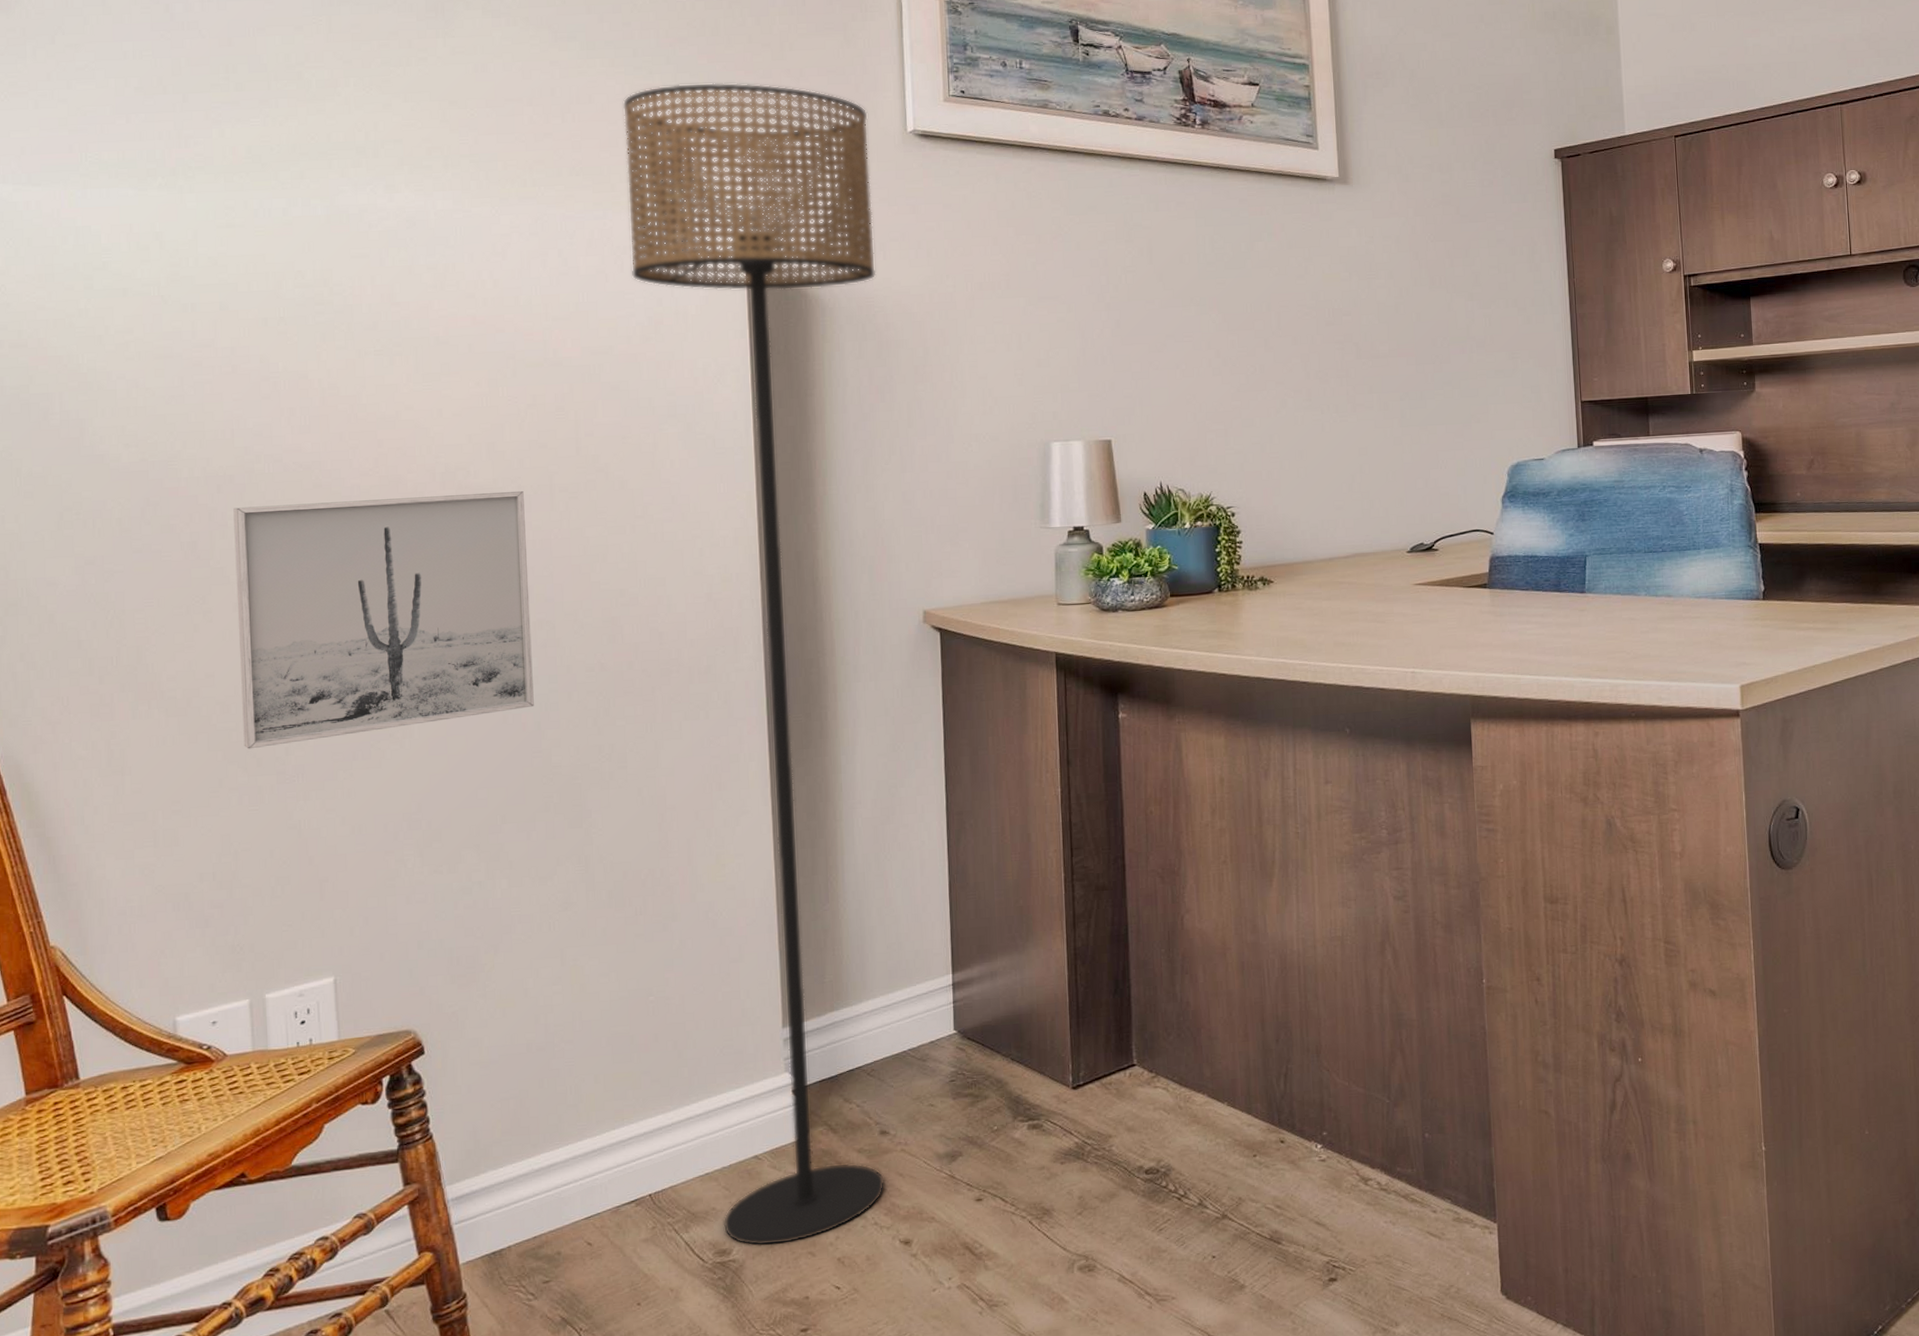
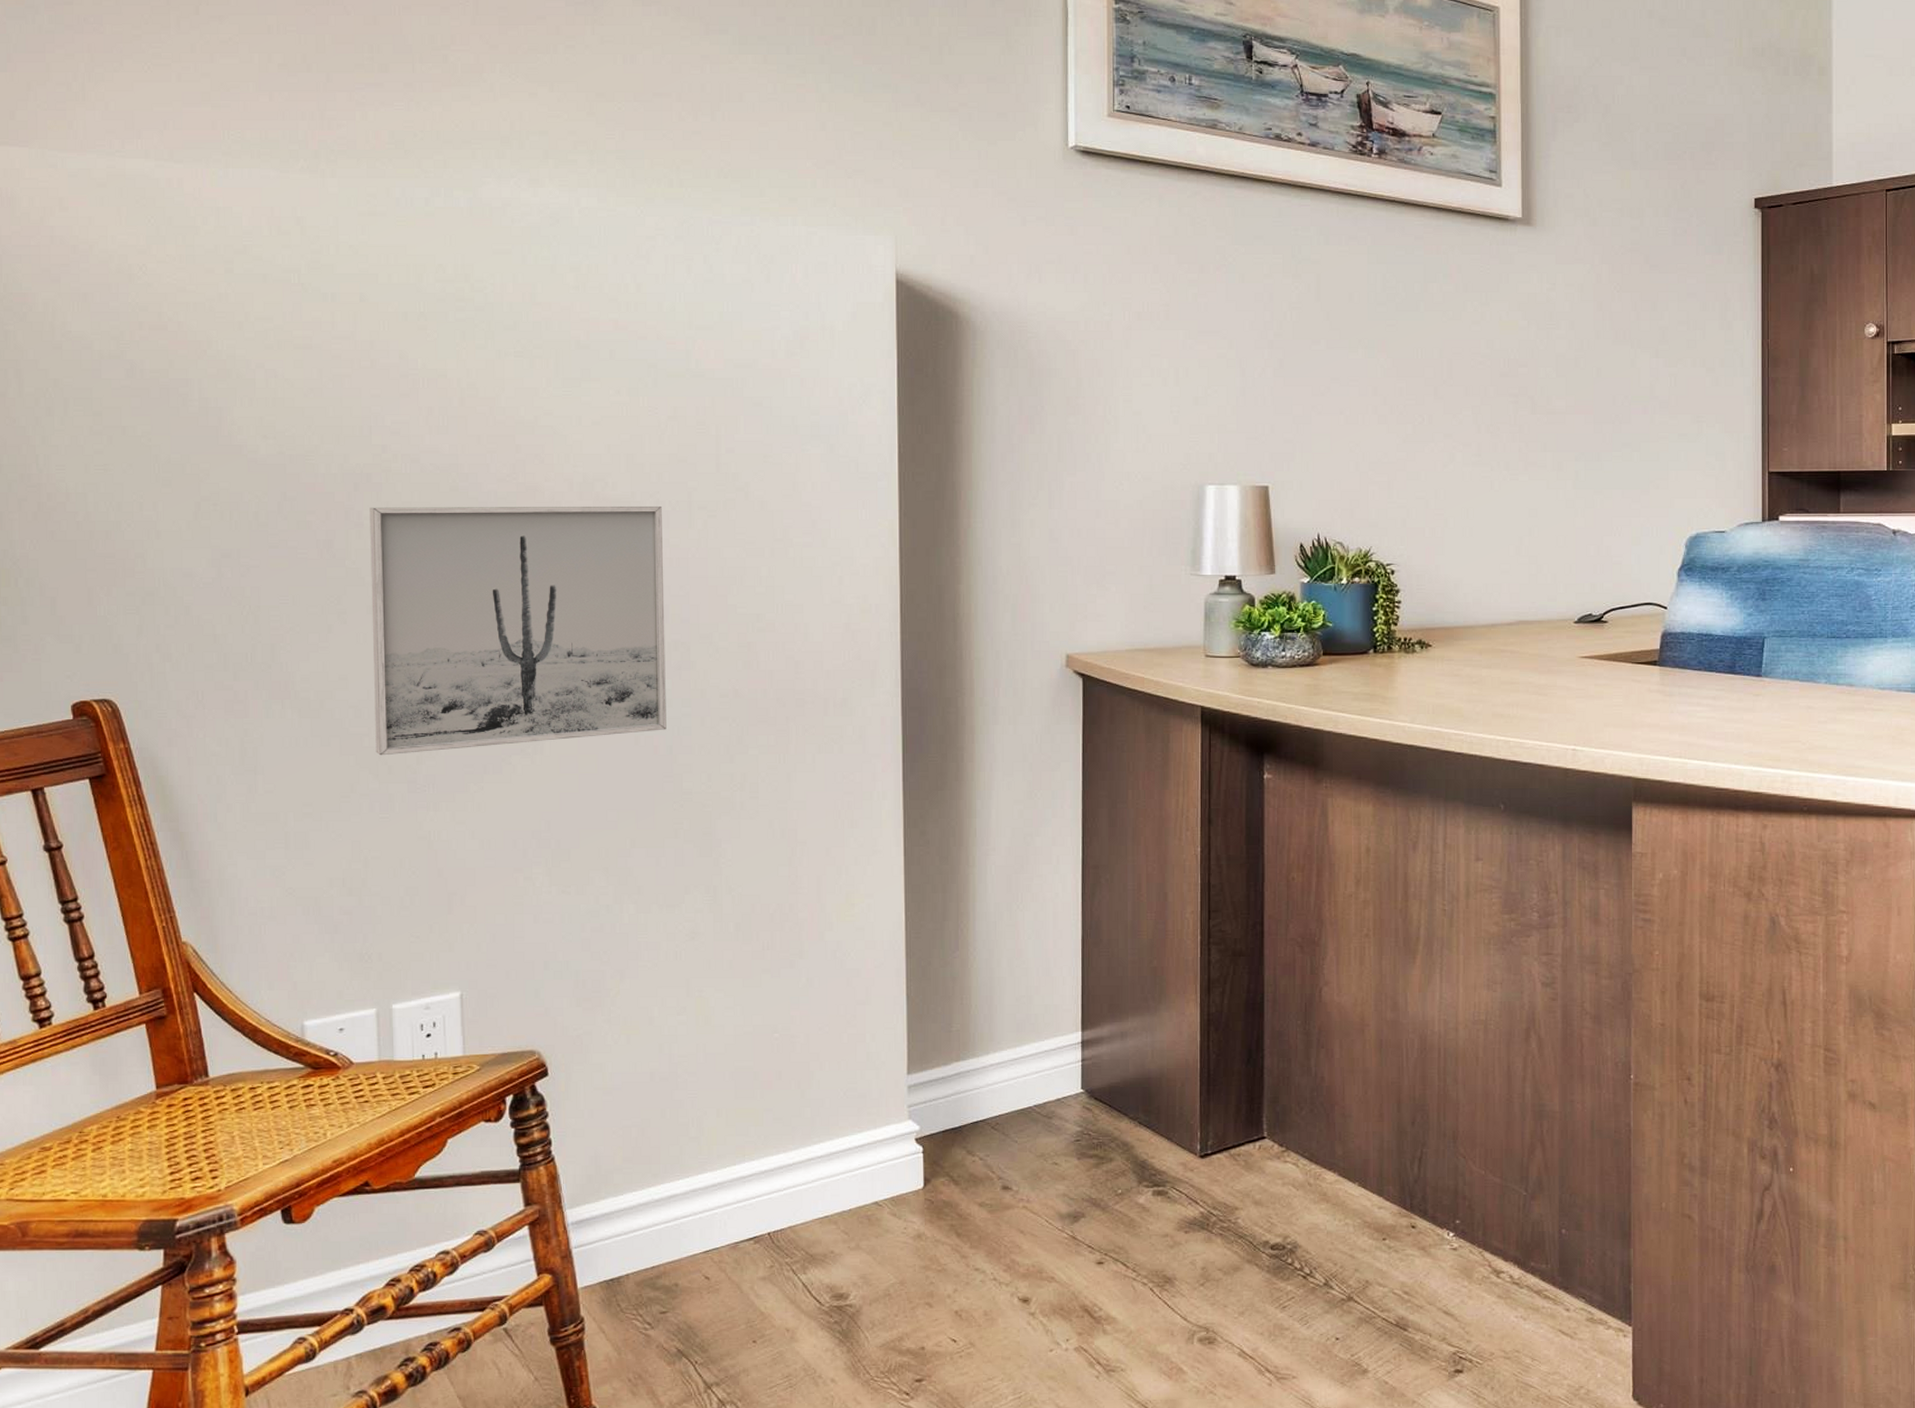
floor lamp: present [622,82,885,1246] -> none [774,85,1031,1293]

